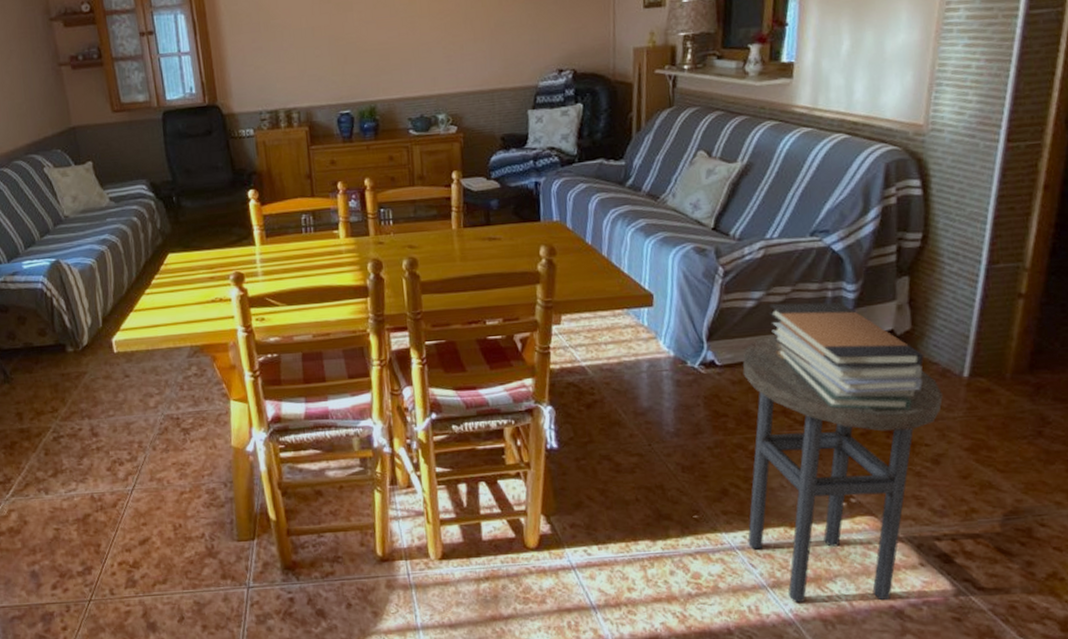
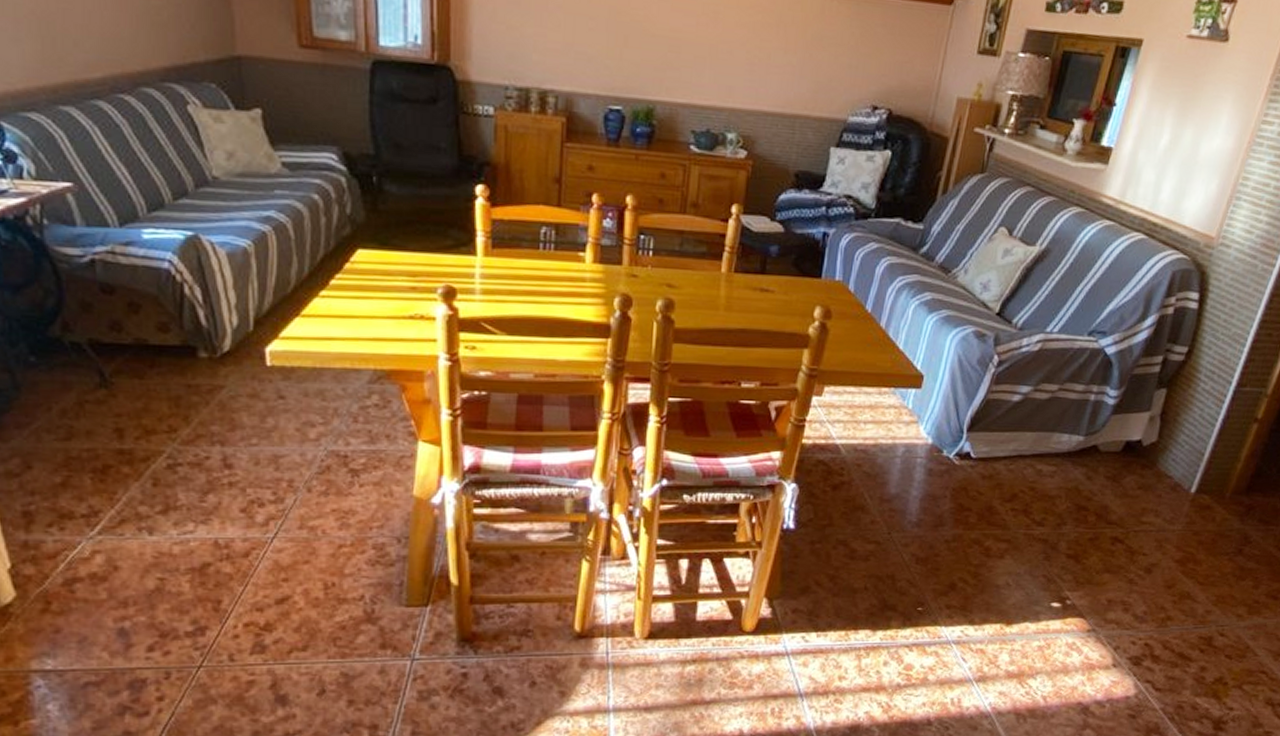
side table: present [743,336,943,603] -> none [964,434,1169,698]
book stack: present [768,302,924,411] -> none [1030,400,1162,520]

